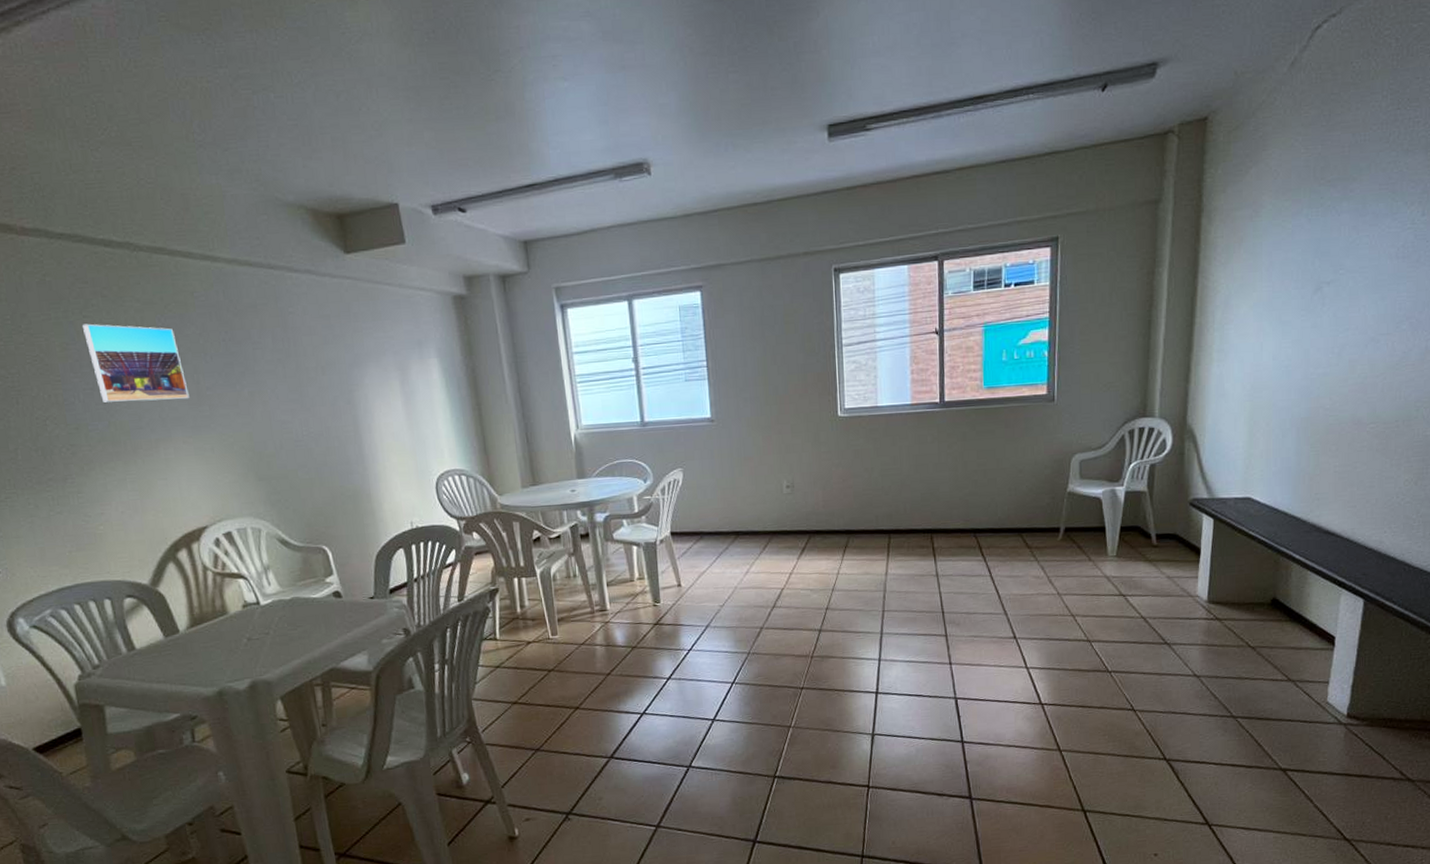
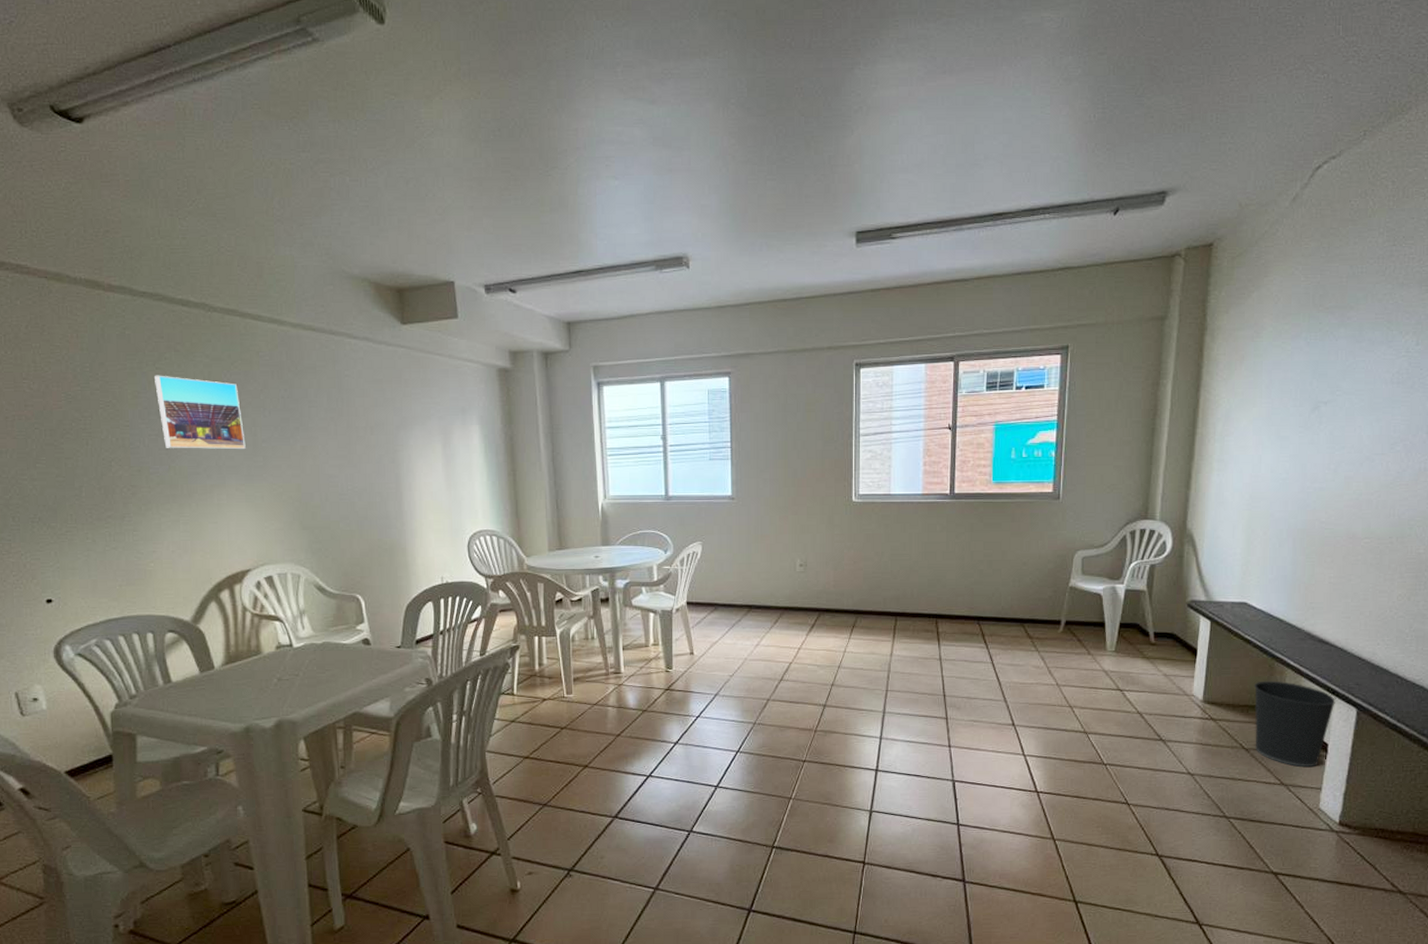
wastebasket: none [1259,576,1343,662] -> present [1253,680,1336,768]

